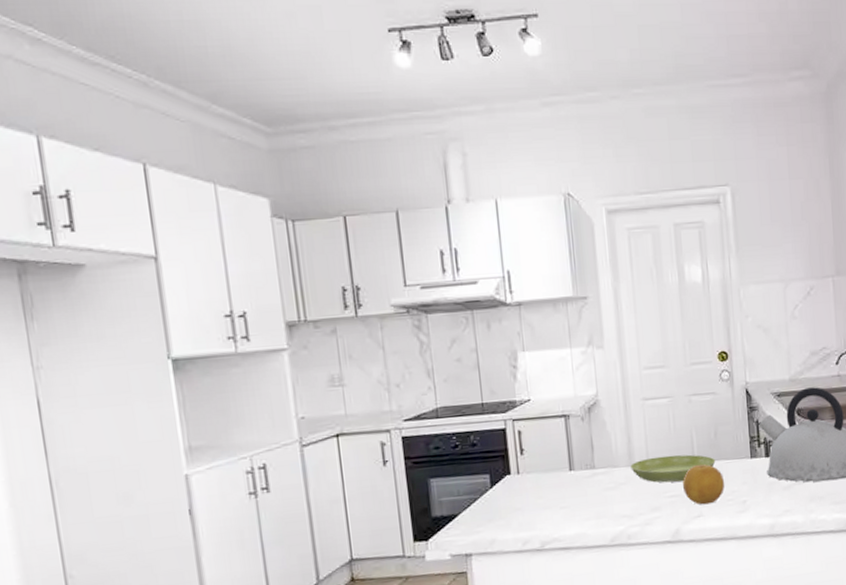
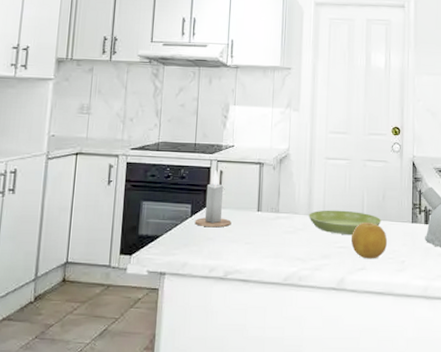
candle: none [496,431,541,497] -> present [195,170,231,228]

